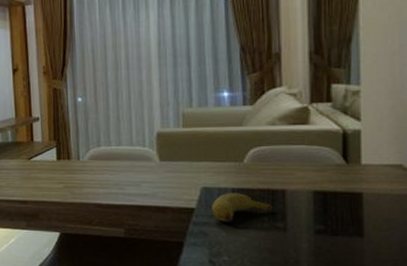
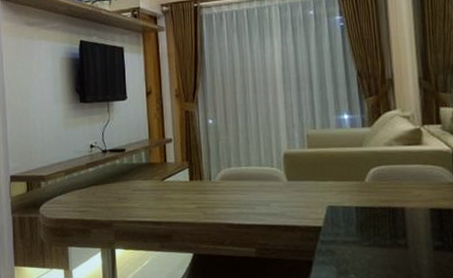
banana: present [212,193,273,222] -> none [337,211,394,240]

